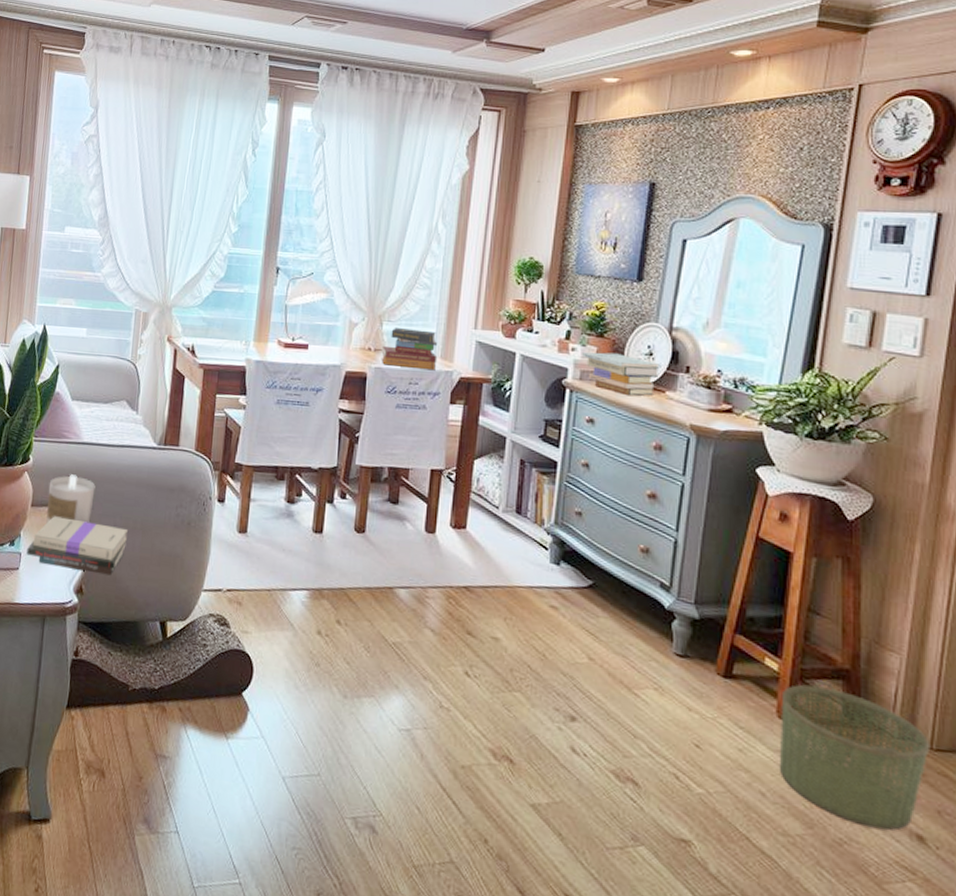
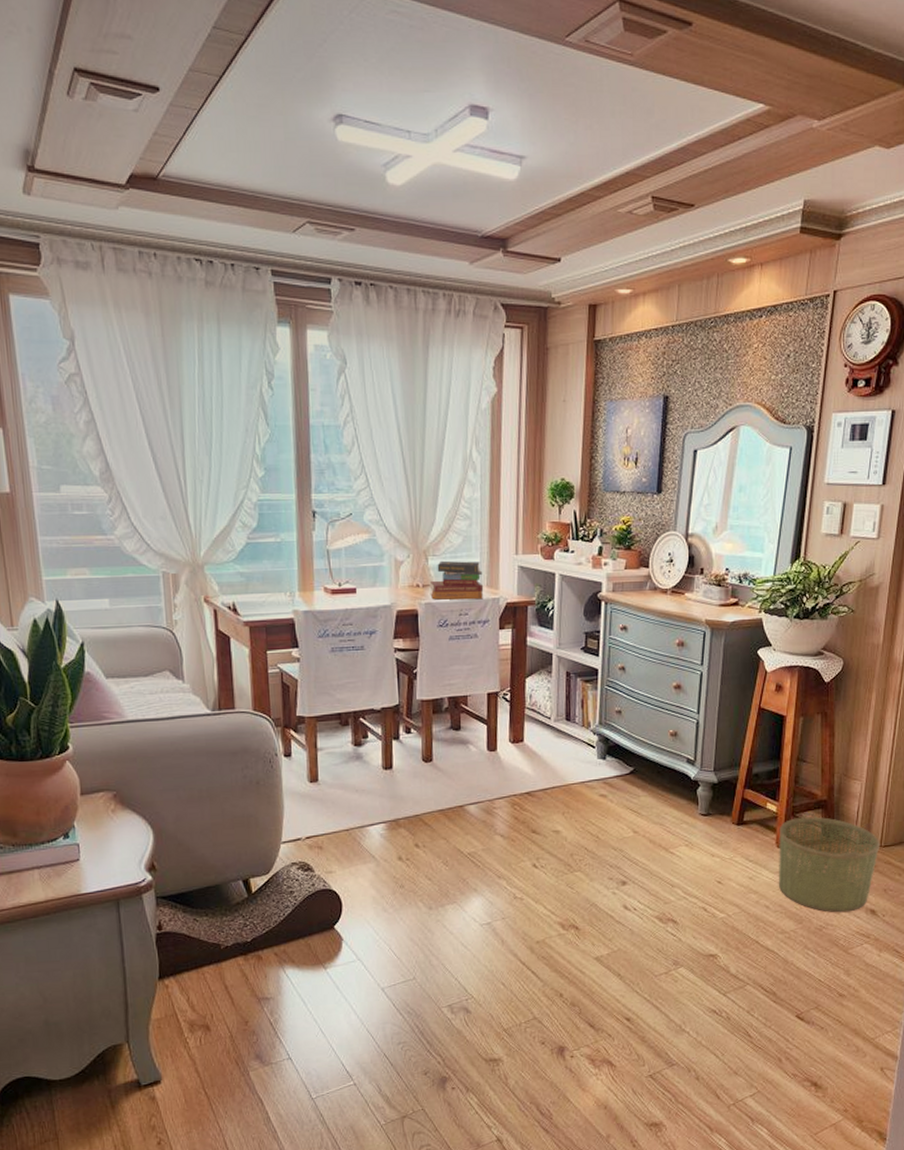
books: present [26,516,129,576] -> none [84,799,195,850]
candle: present [45,474,96,524] -> none [96,755,152,809]
books: present [582,352,659,396] -> none [613,563,678,601]

